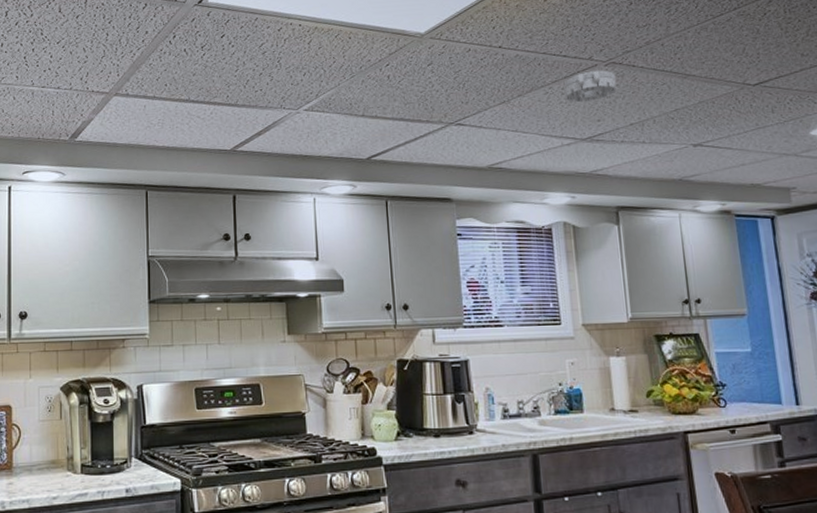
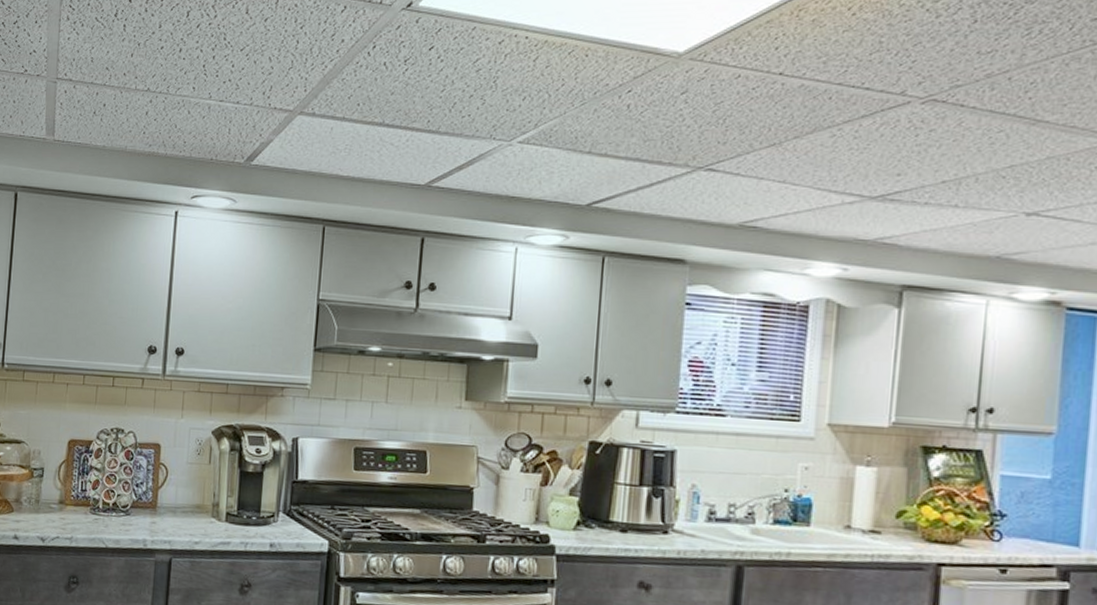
smoke detector: present [563,70,617,103] -> none [857,109,933,150]

